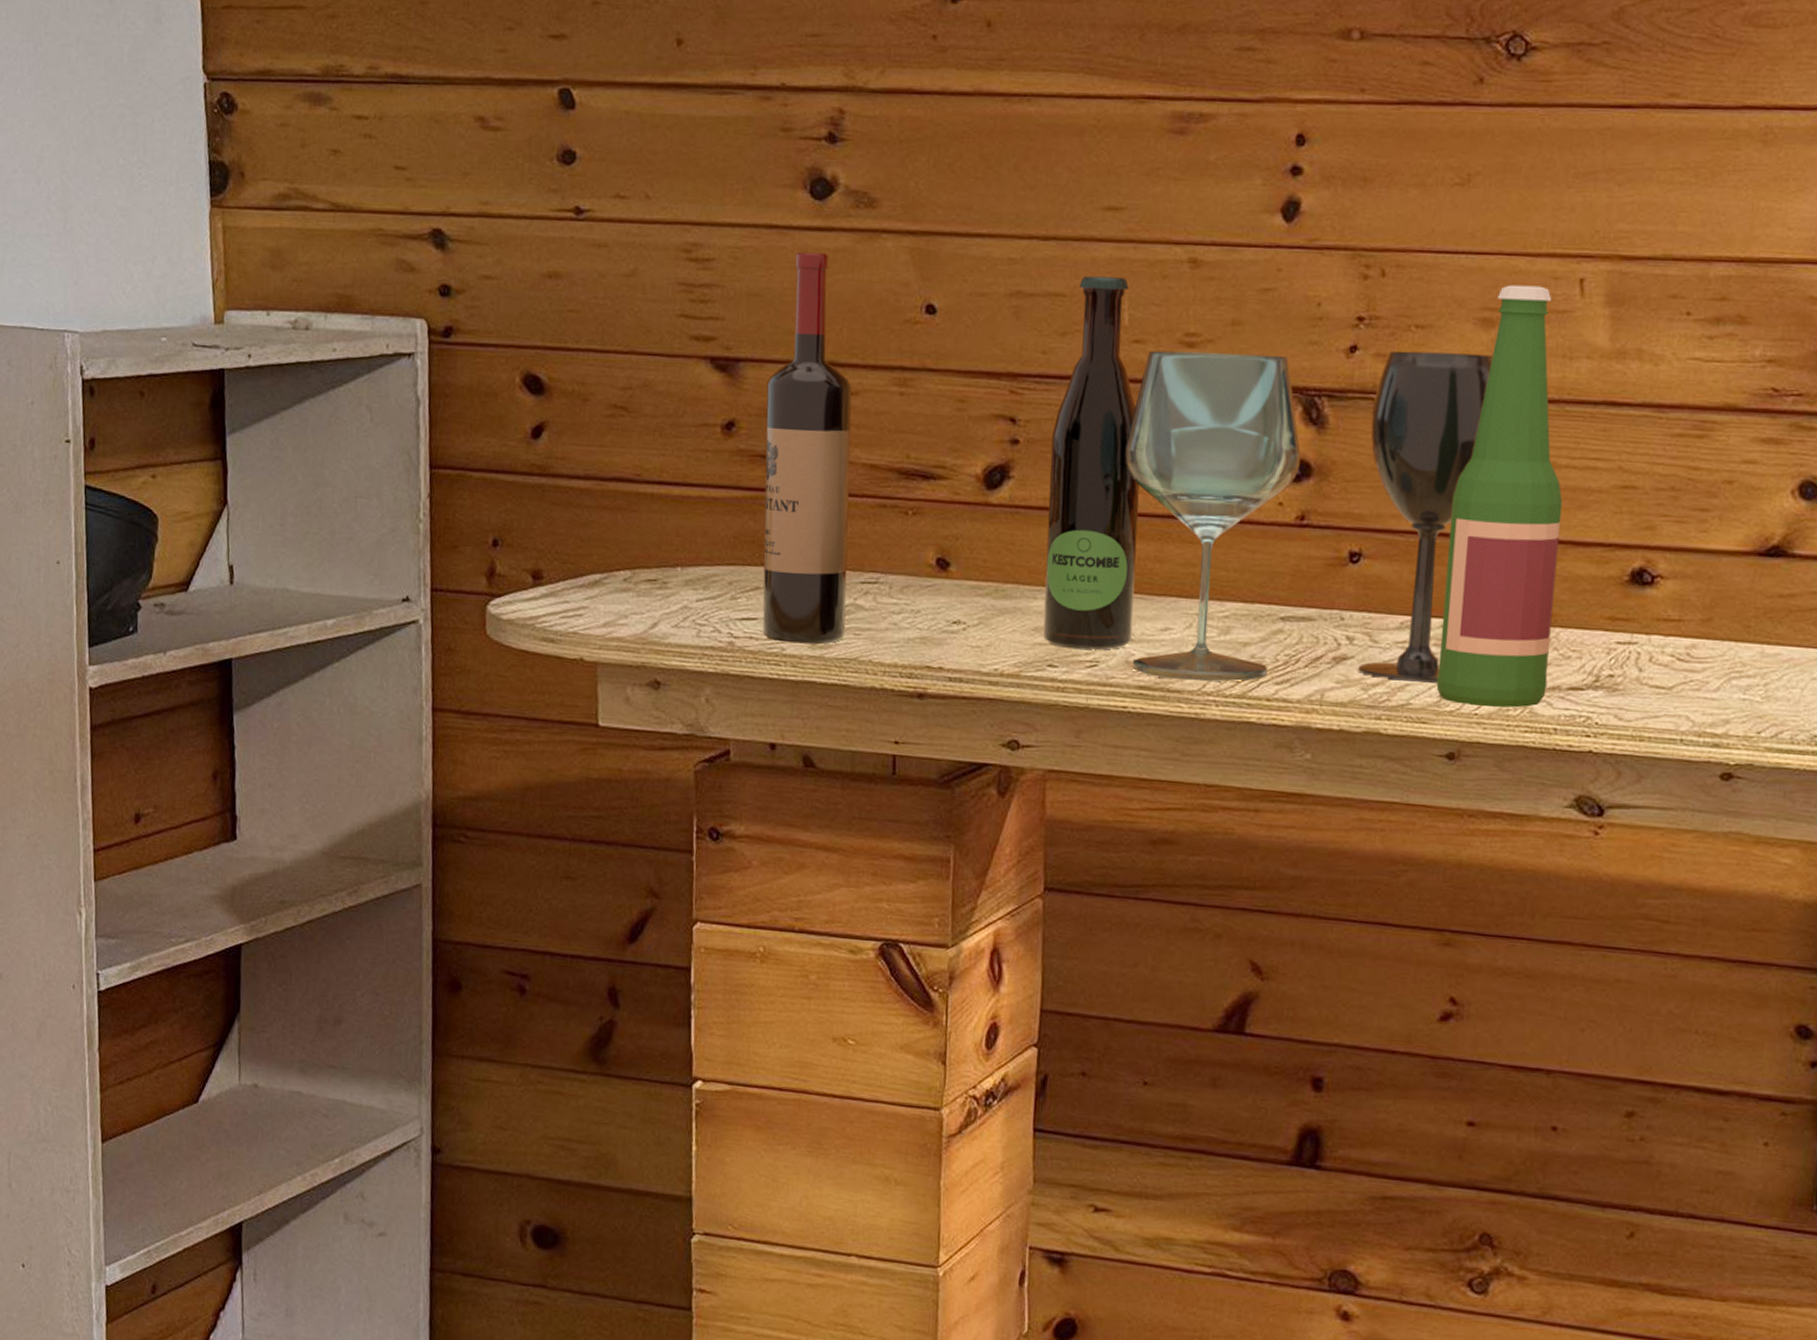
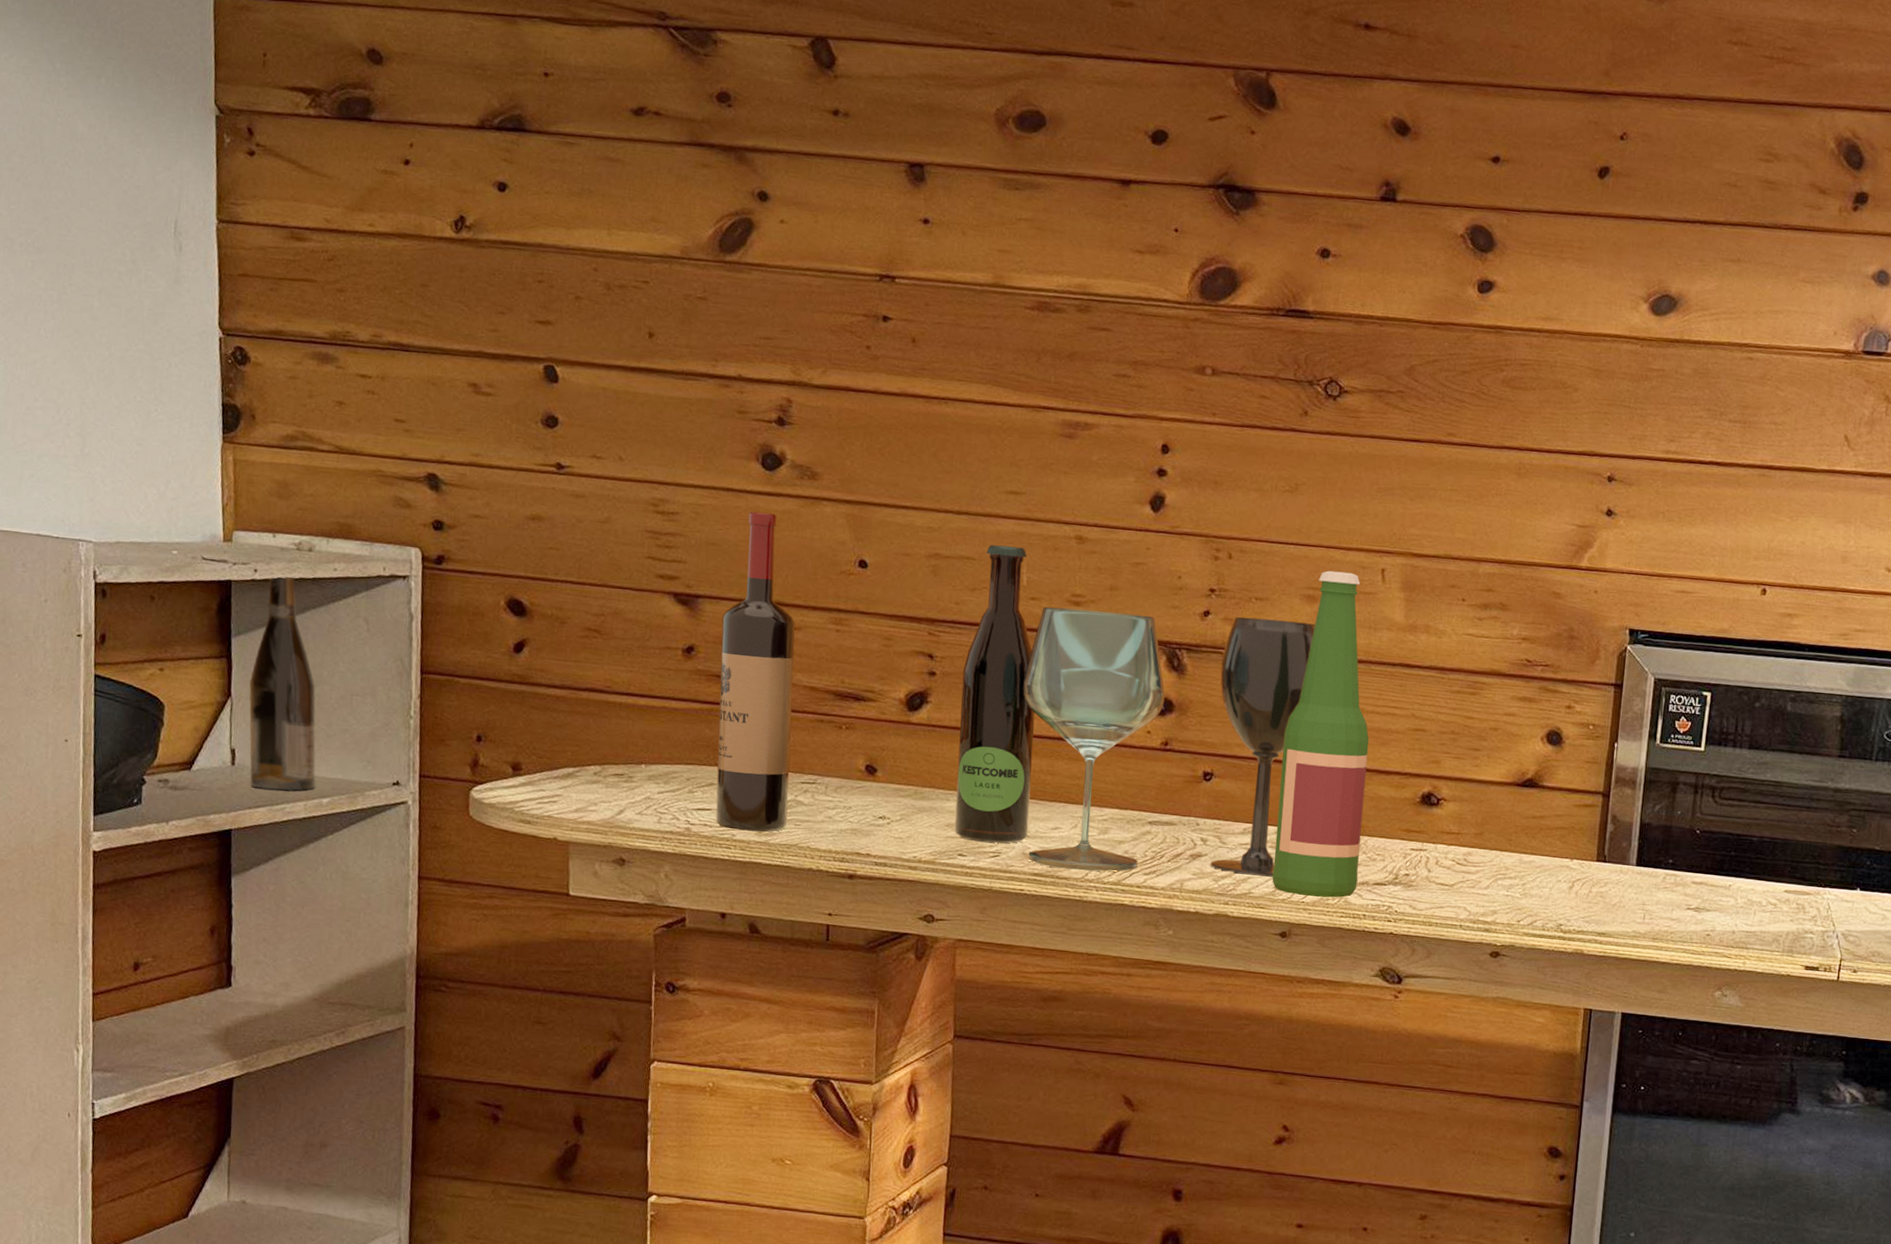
wine bottle: none [246,360,320,612] -> present [249,576,316,791]

